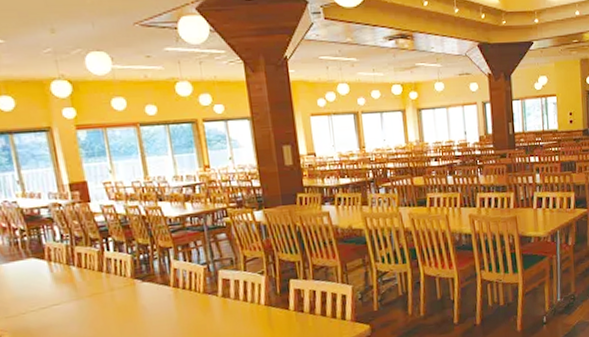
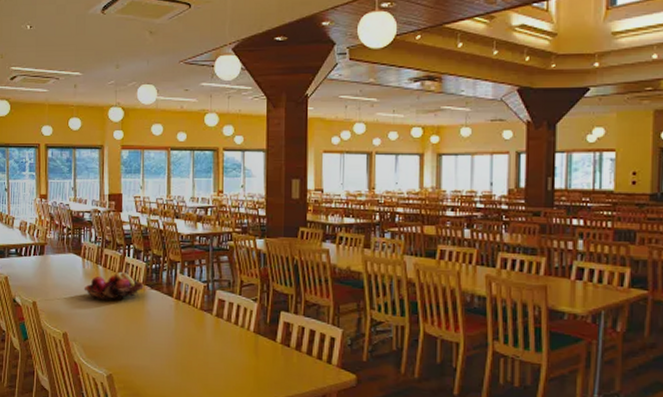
fruit basket: none [56,269,133,306] -> present [83,272,144,301]

